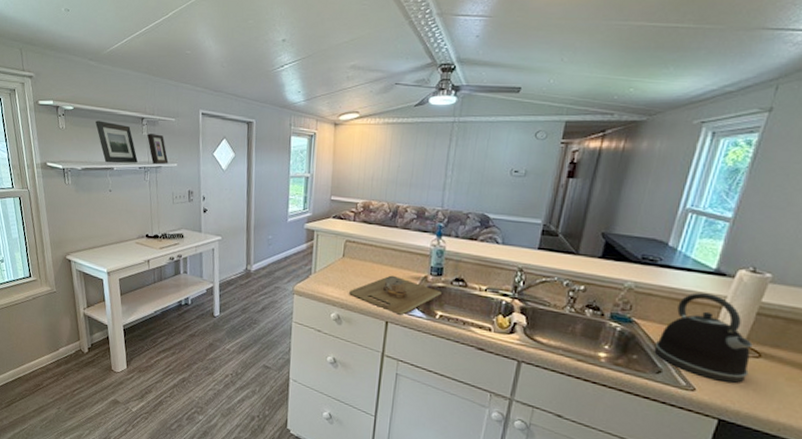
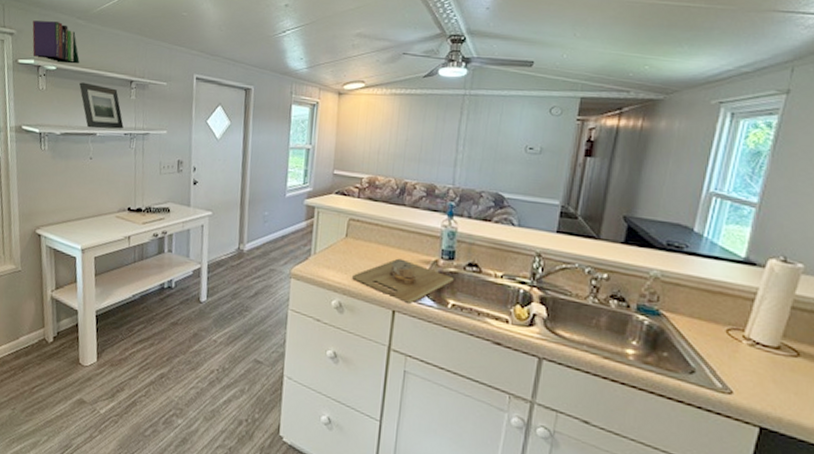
books: none [49,63,94,104] -> present [32,21,80,64]
picture frame: present [147,134,169,165] -> none [135,98,158,132]
kettle: present [654,292,753,383] -> none [685,283,790,386]

